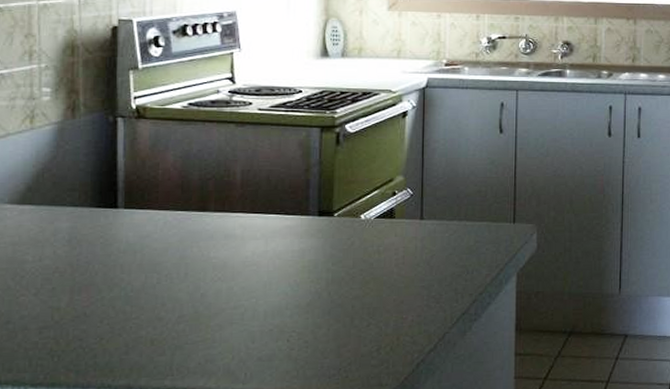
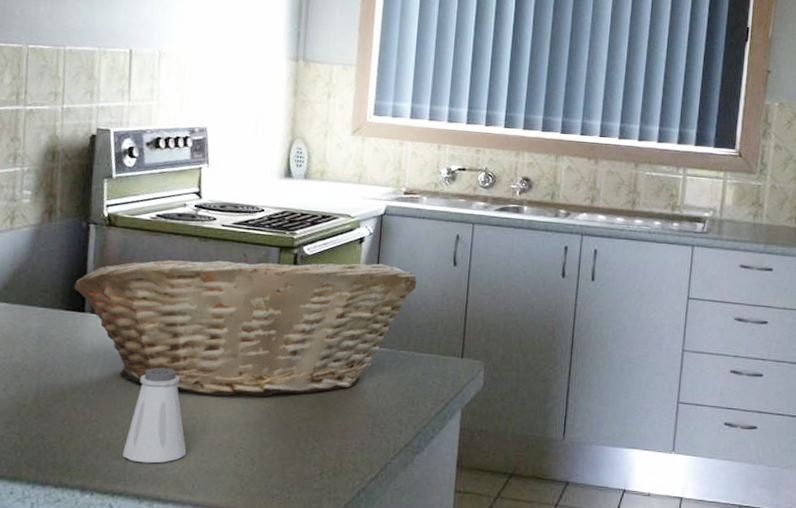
fruit basket: none [103,135,464,282] -> present [73,253,417,397]
saltshaker: none [168,258,237,356] -> present [122,367,187,464]

